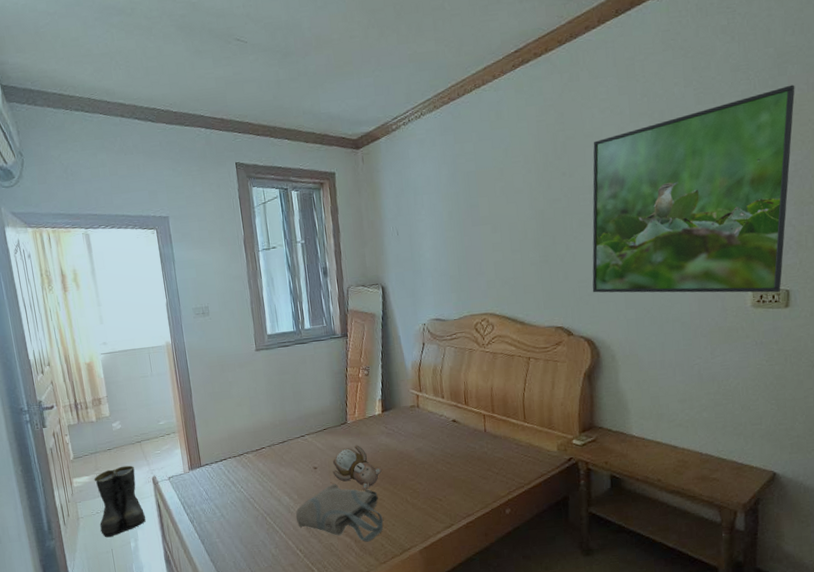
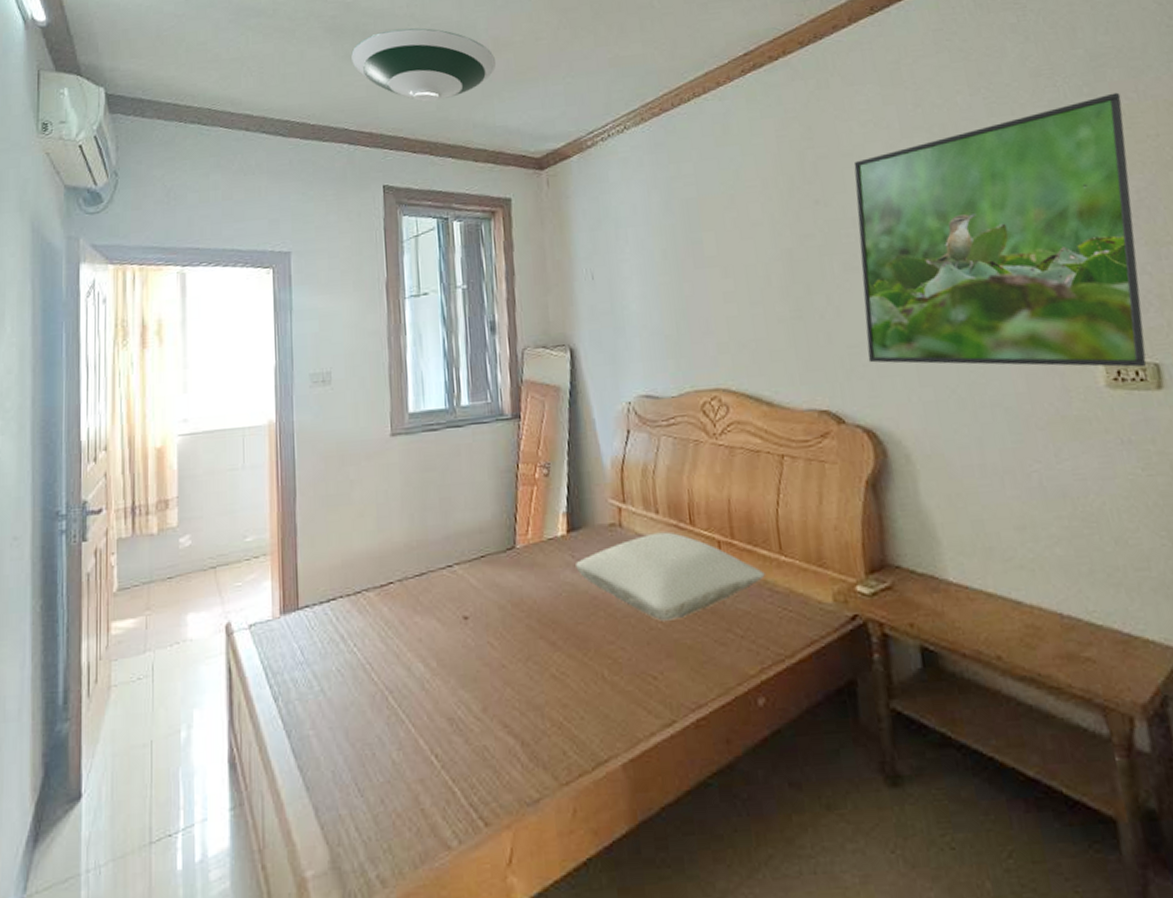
boots: present [93,465,146,538] -> none [140,603,207,721]
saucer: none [200,26,319,93] -> present [351,27,496,103]
tote bag: present [296,484,383,542] -> none [433,645,566,746]
teddy bear: present [332,445,383,490] -> none [491,583,567,657]
pillow: none [388,410,514,466] -> present [576,531,765,621]

